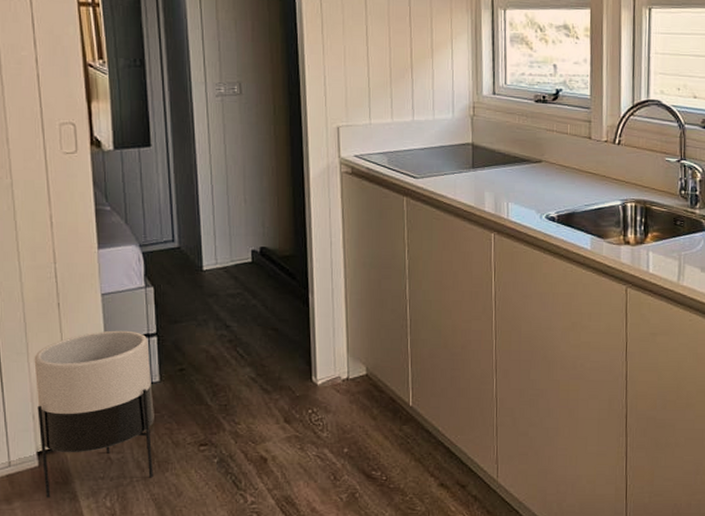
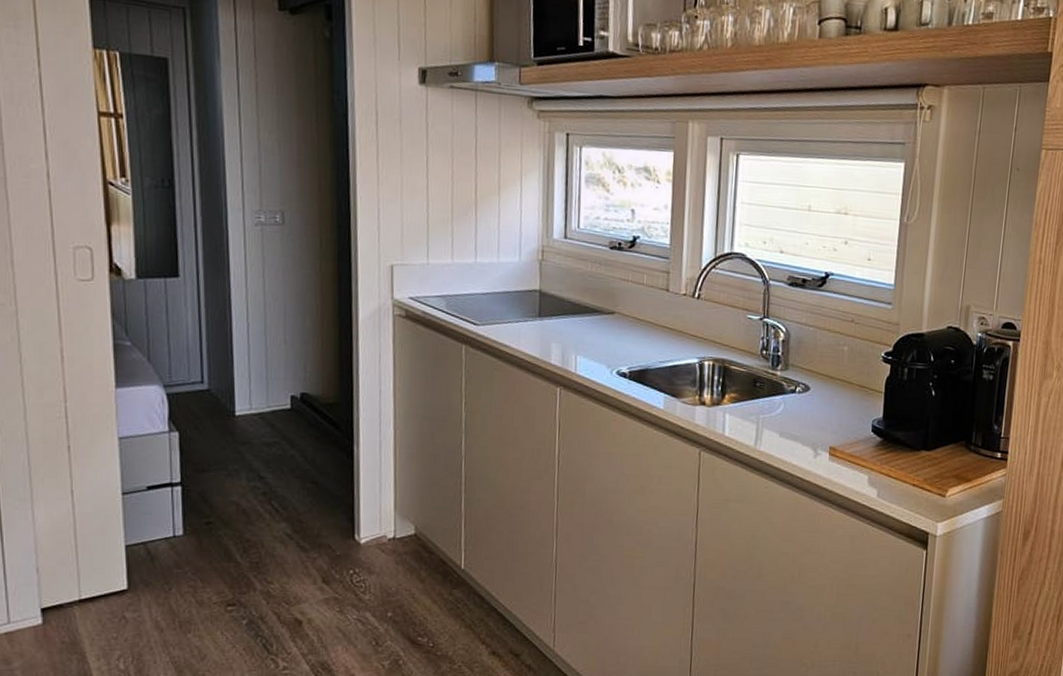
planter: present [34,330,154,498] -> none [39,478,176,659]

